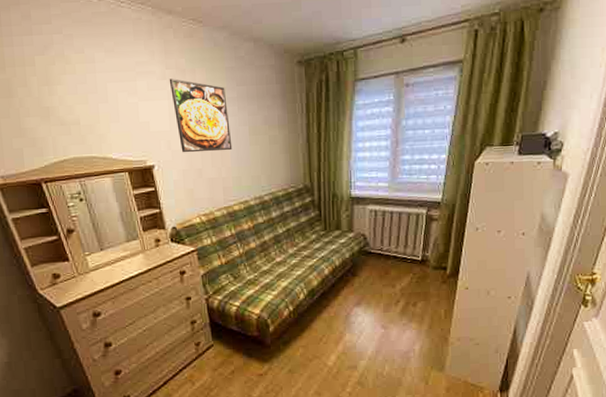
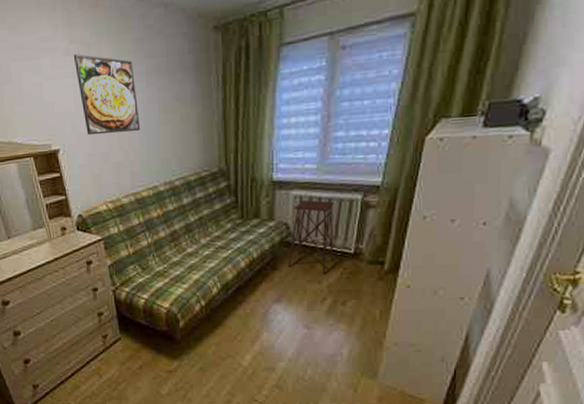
side table: none [366,214,404,279] -> present [288,200,334,274]

